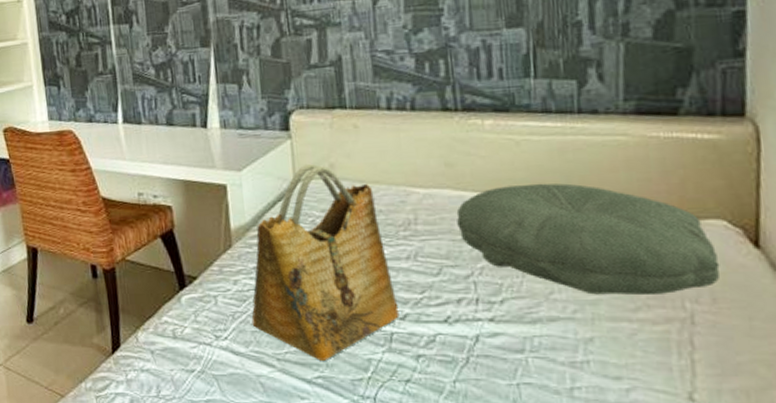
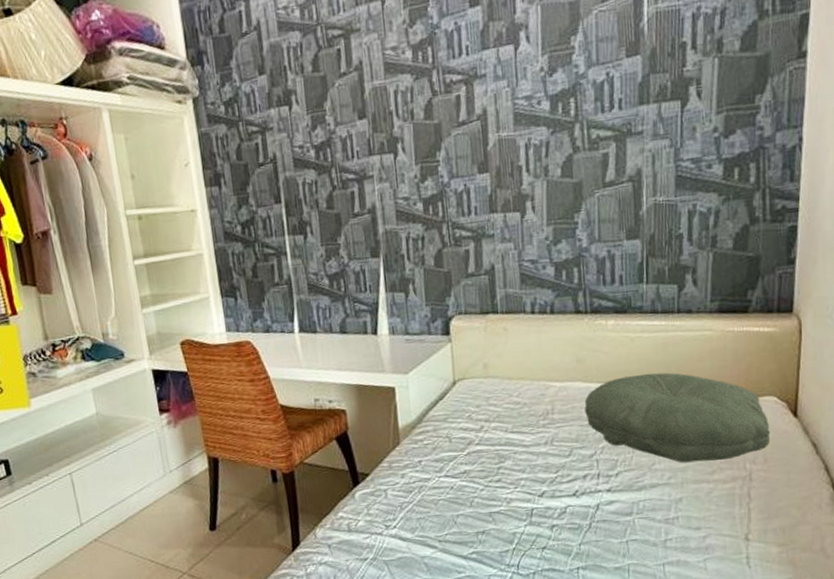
grocery bag: present [251,163,400,361] -> none [417,364,539,538]

